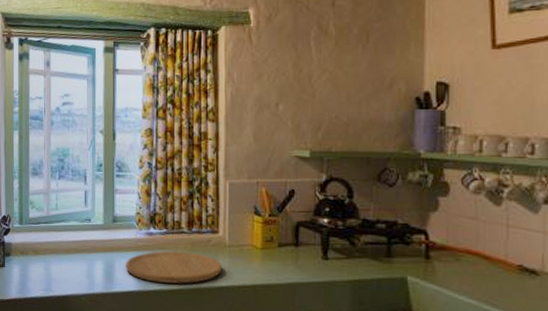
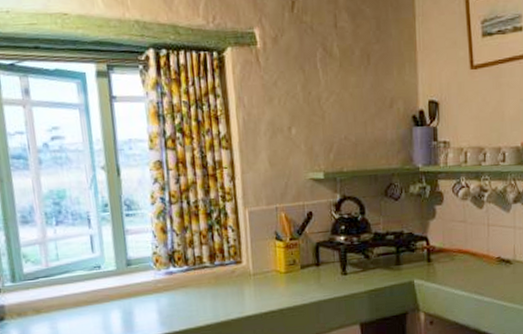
cutting board: present [125,251,223,284] -> none [145,286,249,323]

